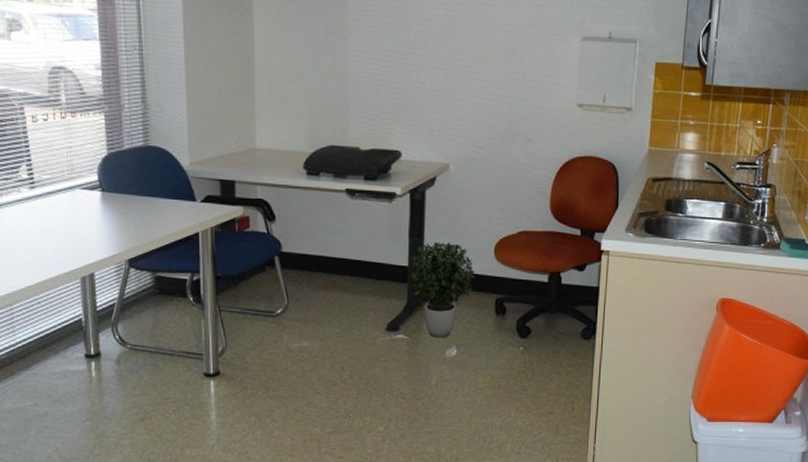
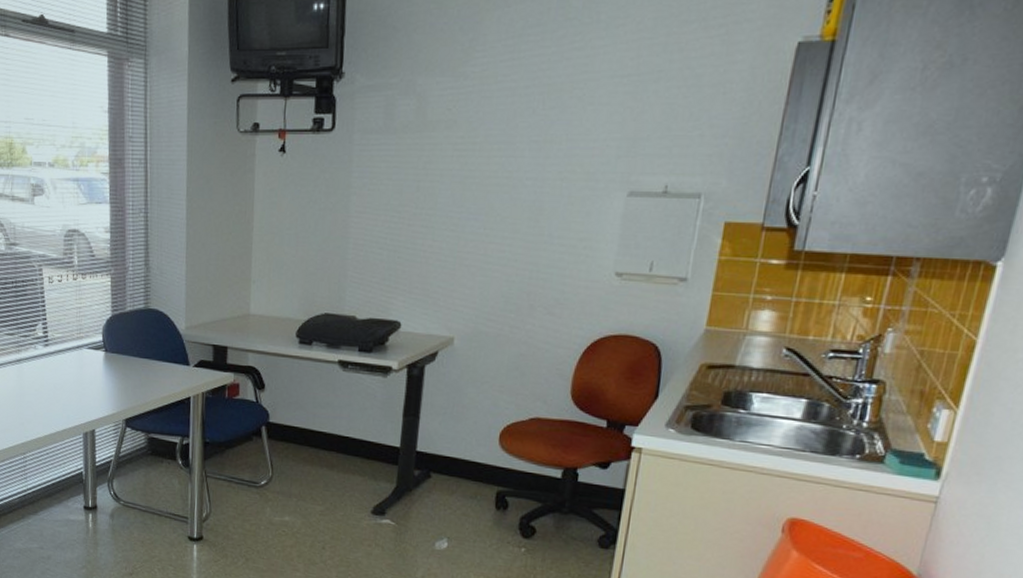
potted plant: present [409,242,475,338] -> none [399,423,475,529]

